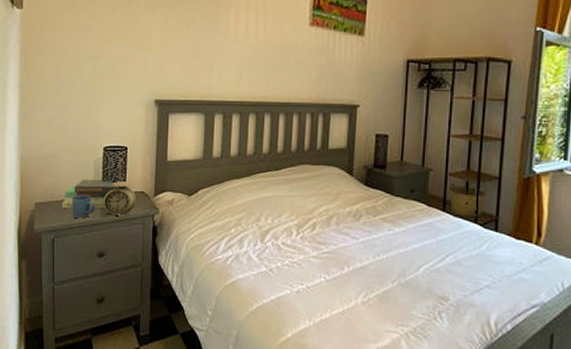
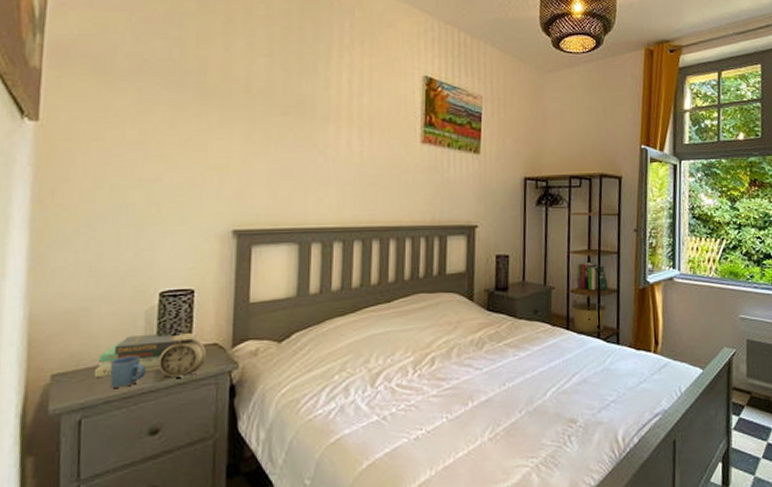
books: none [456,147,489,177] -> present [577,262,608,291]

